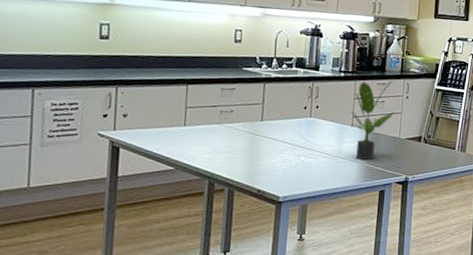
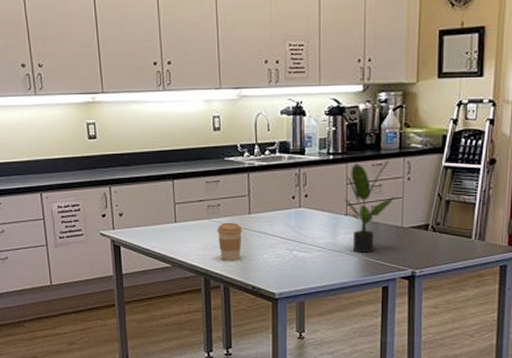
coffee cup: none [227,127,254,164] -> present [217,222,243,260]

